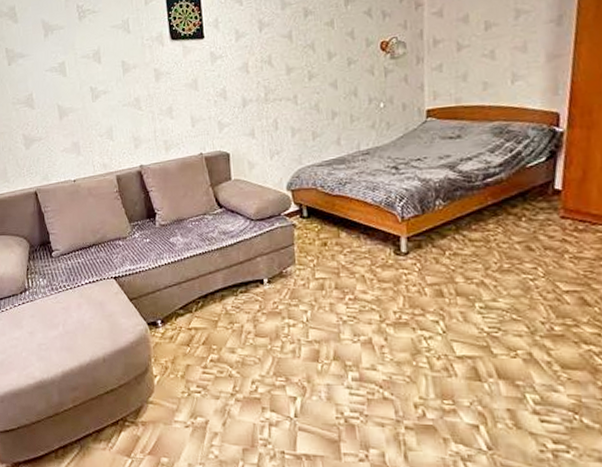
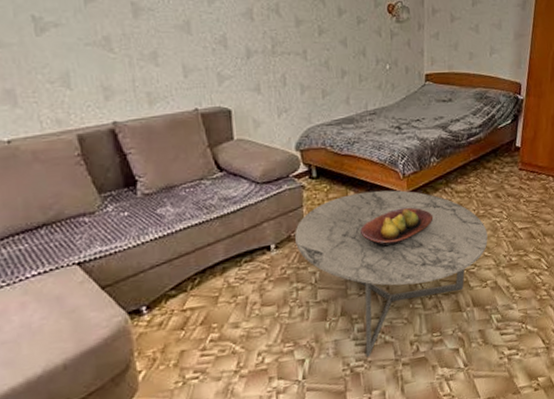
coffee table: none [286,233,517,410] -> present [295,190,488,357]
fruit bowl: none [353,253,441,295] -> present [360,207,434,248]

